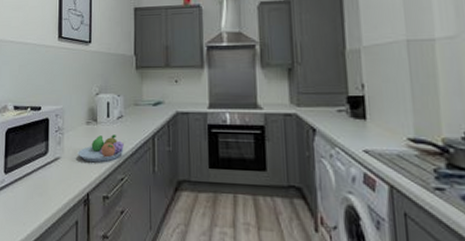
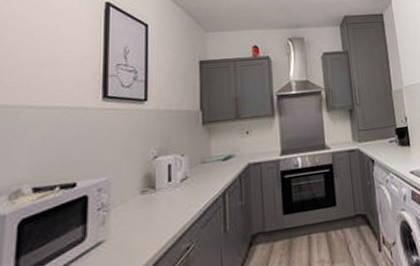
fruit bowl: present [78,134,124,162] -> none [129,199,190,238]

